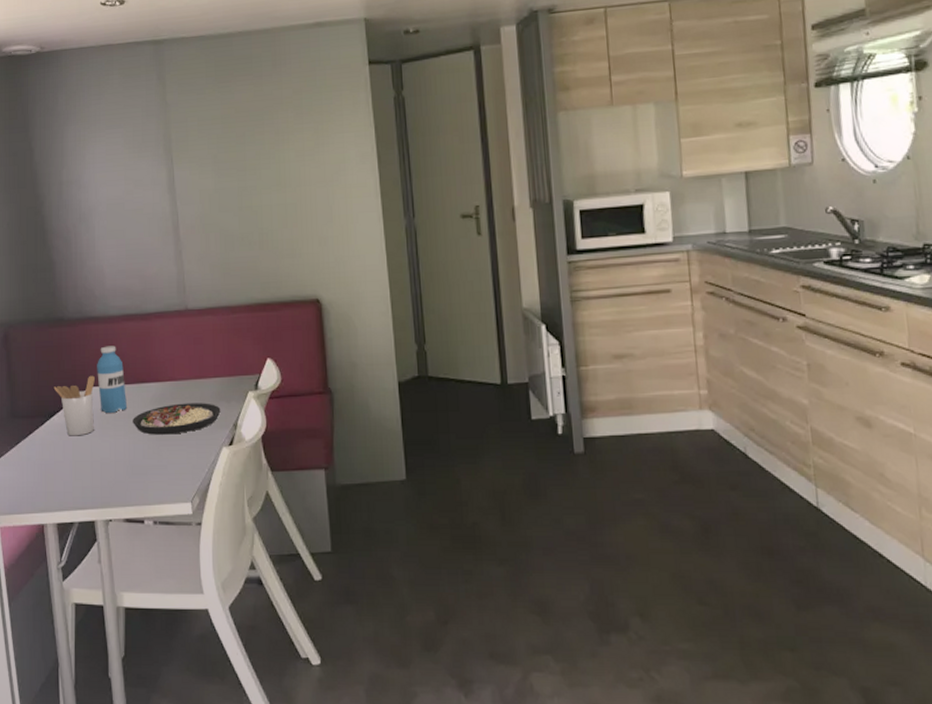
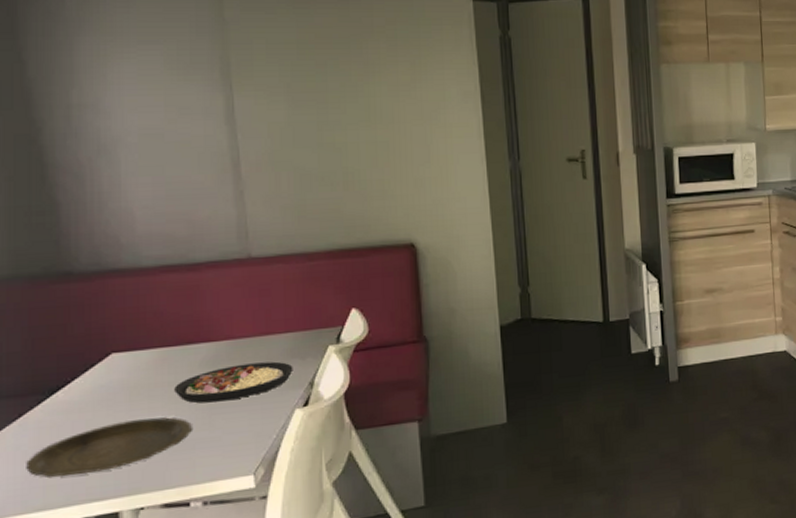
plate: none [33,443,145,485] -> present [24,417,192,478]
utensil holder: present [53,375,95,436] -> none [57,339,119,415]
water bottle: present [97,346,127,413] -> none [123,302,166,383]

